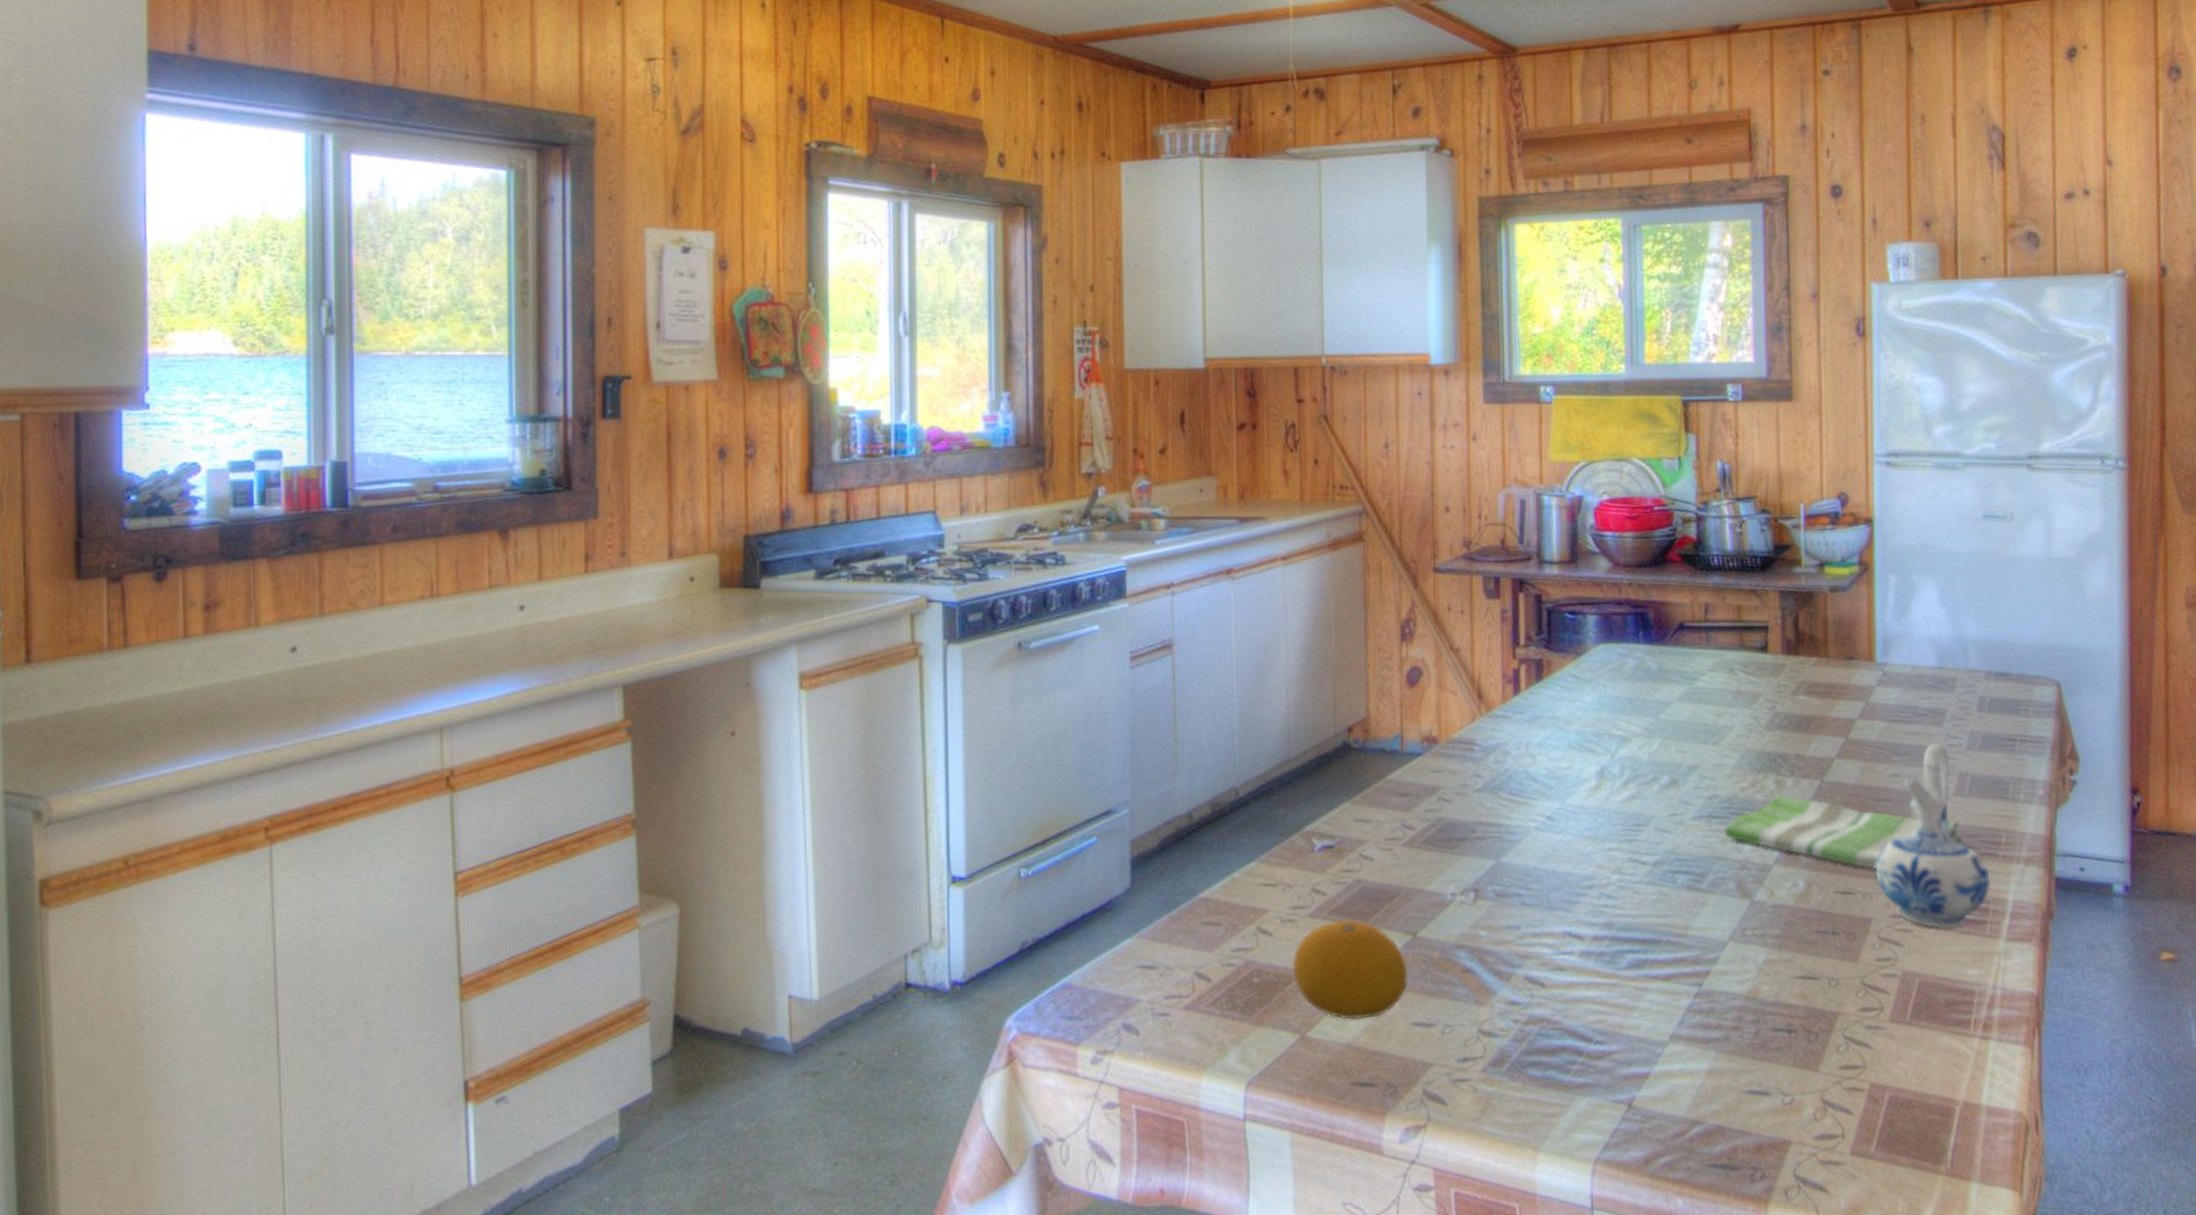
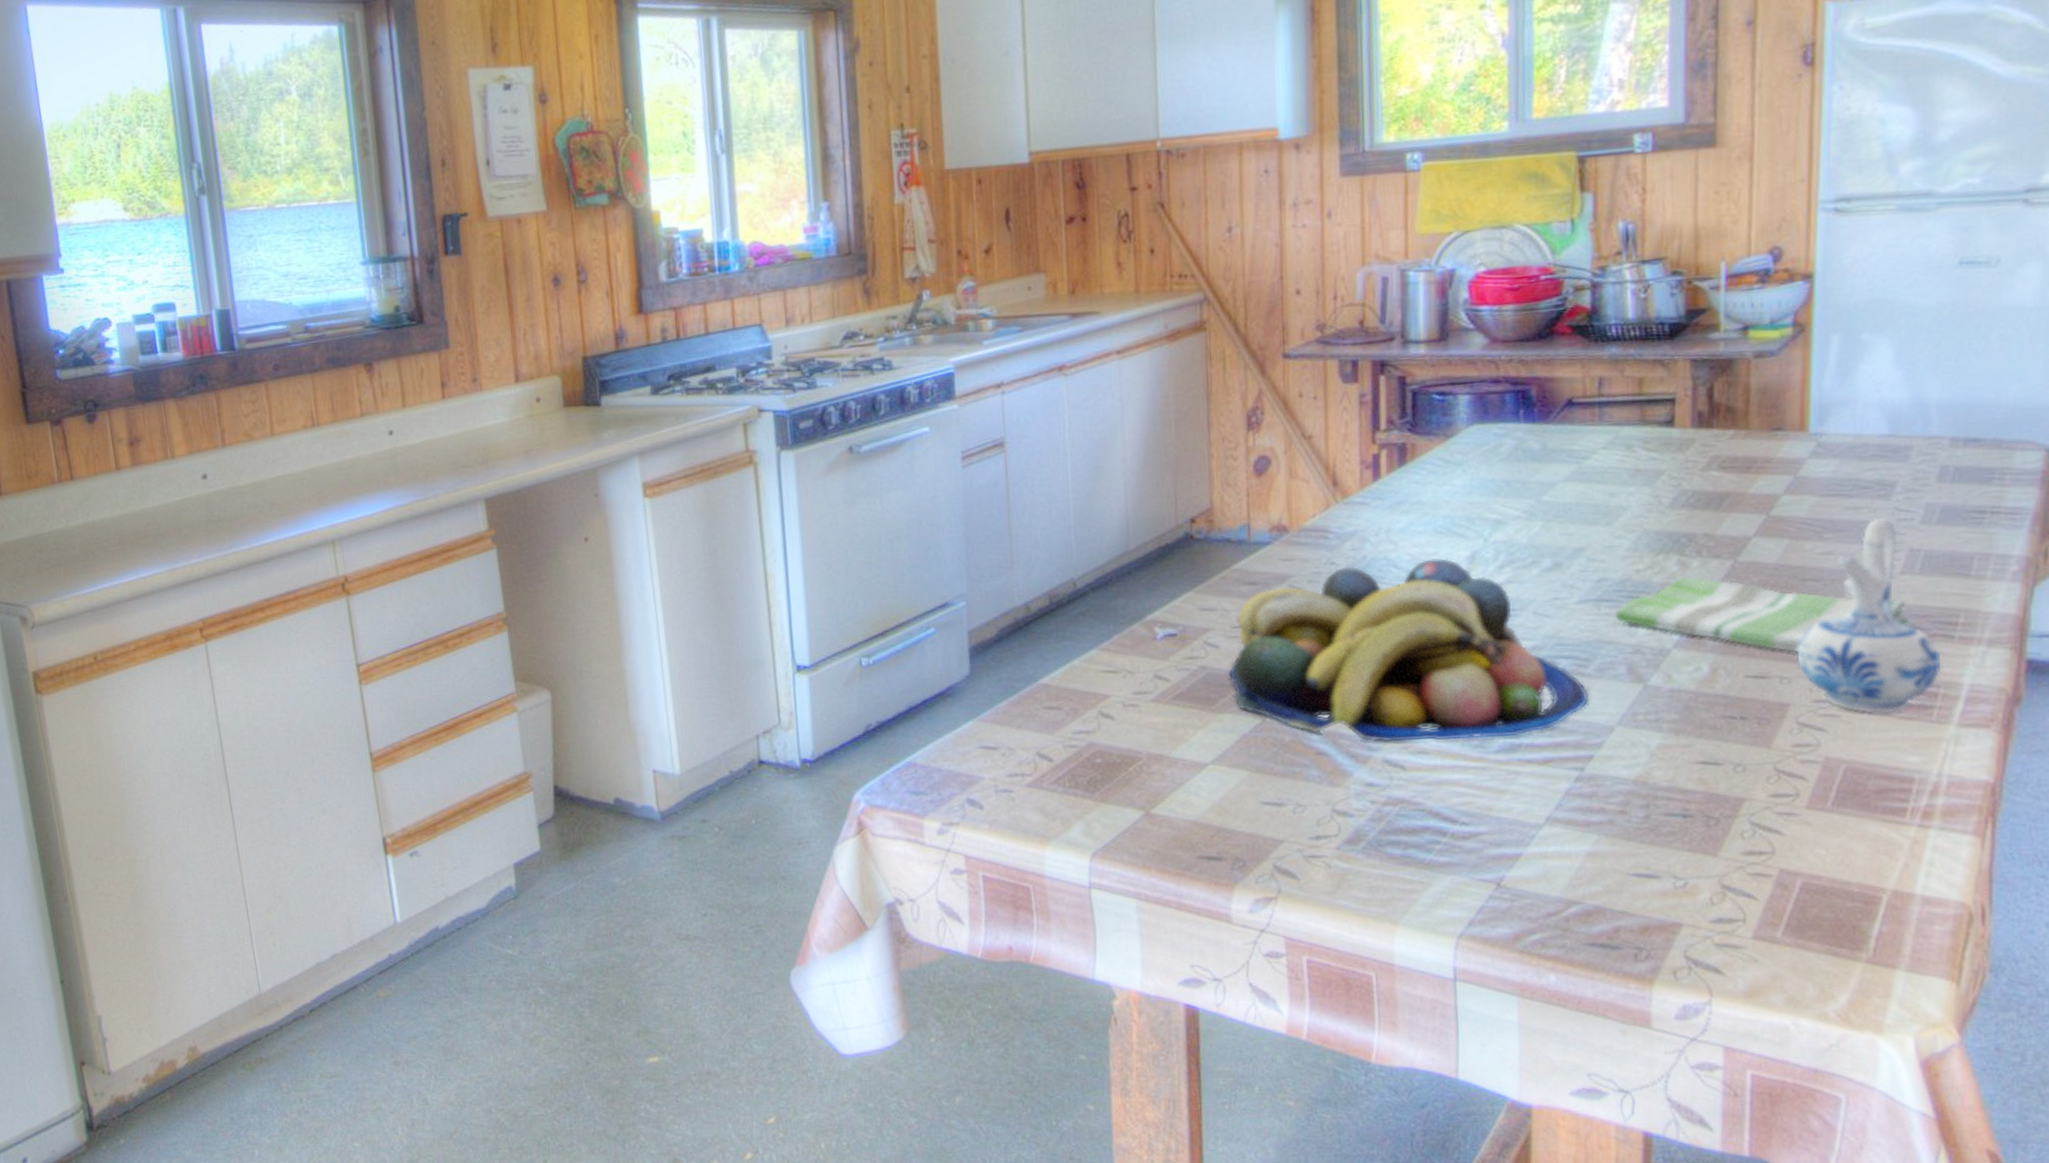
fruit: present [1292,919,1409,1020] -> none [1135,704,1257,799]
fruit bowl: none [1381,772,1705,959] -> present [1227,558,1589,743]

